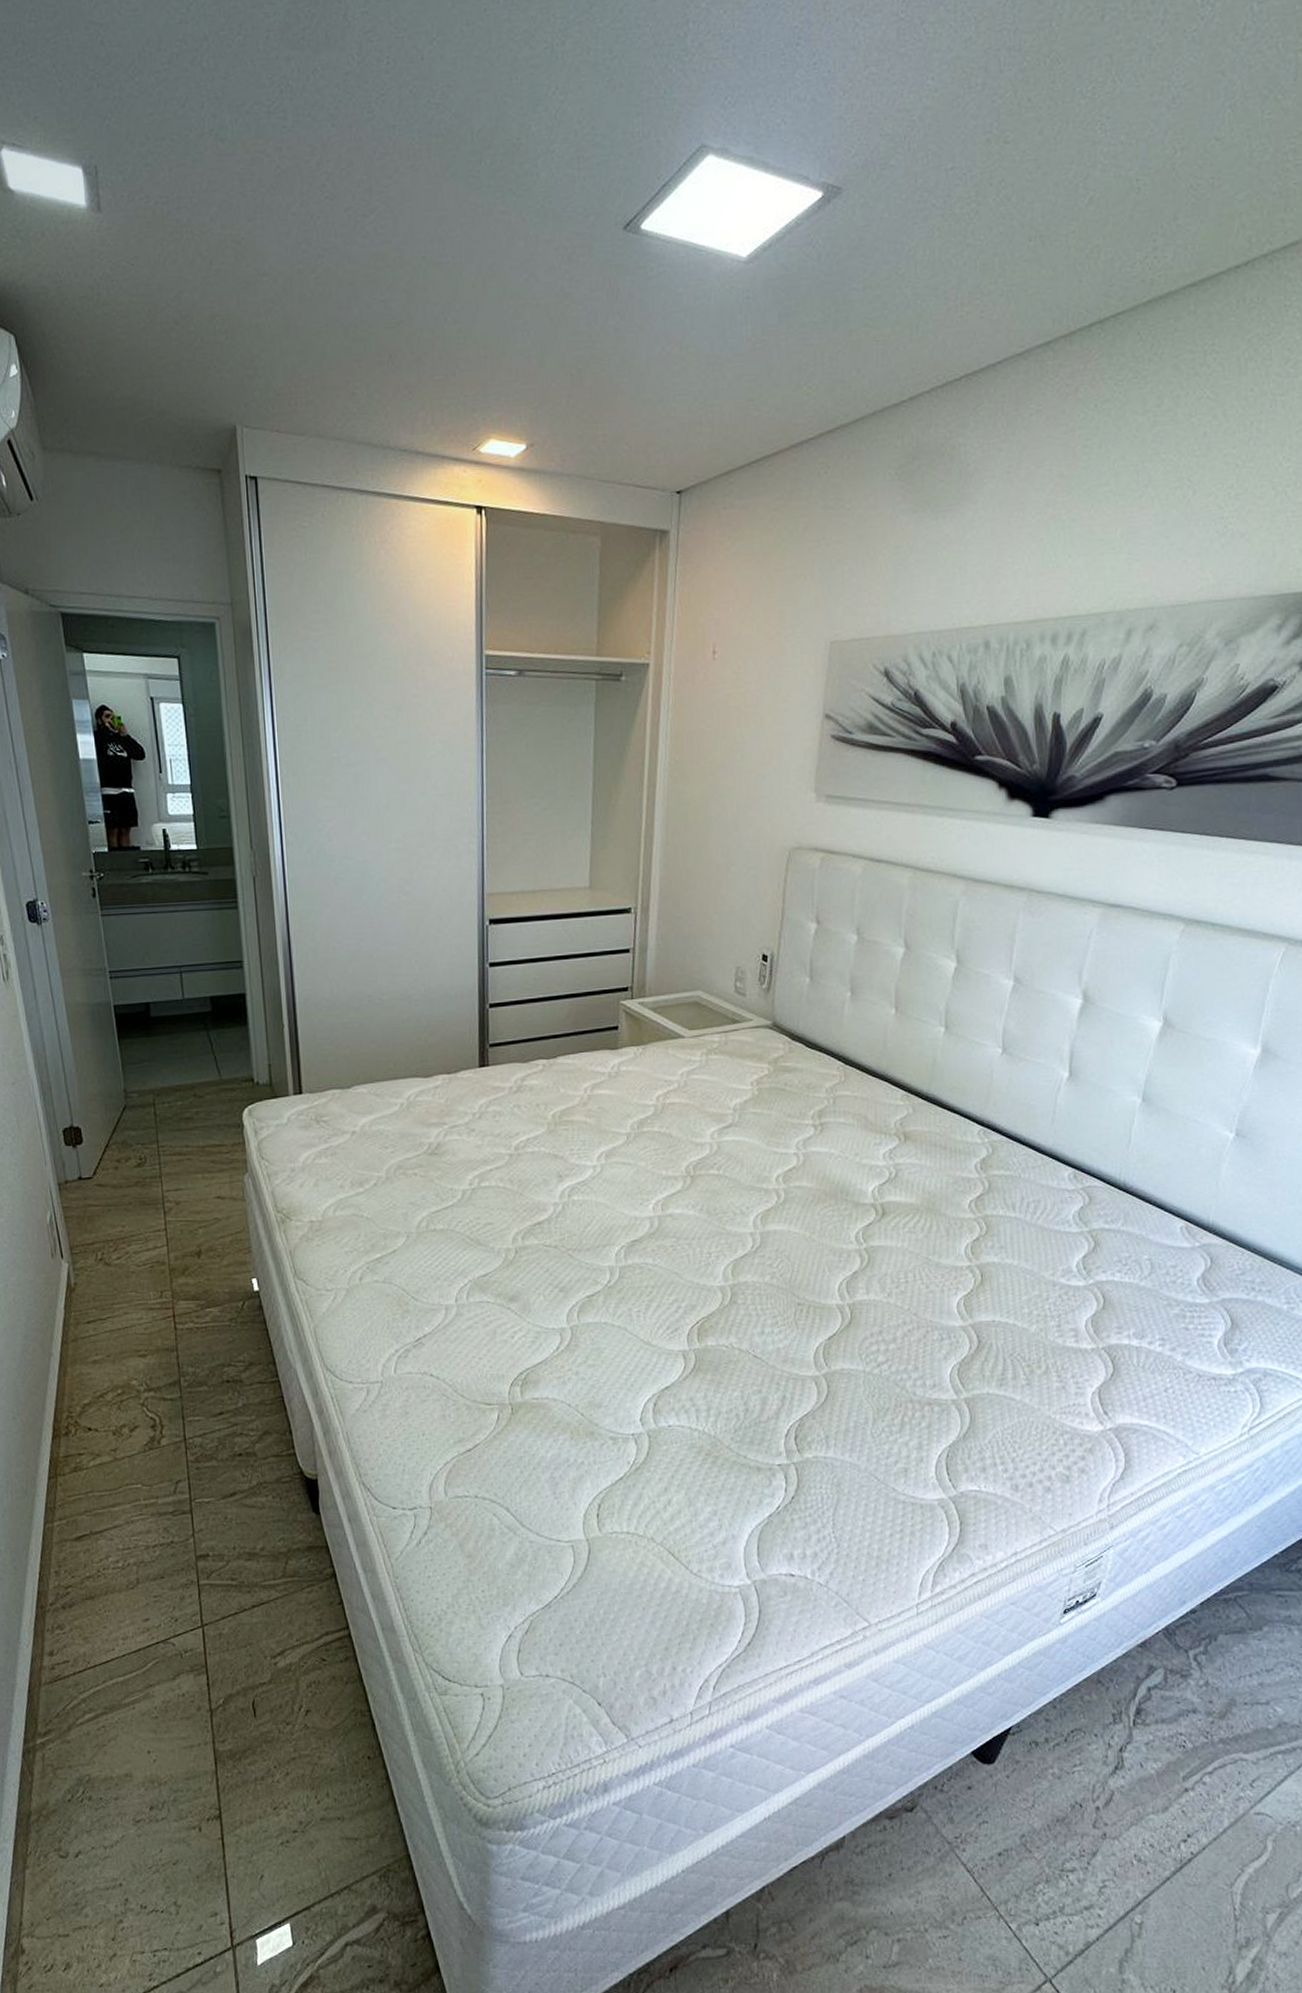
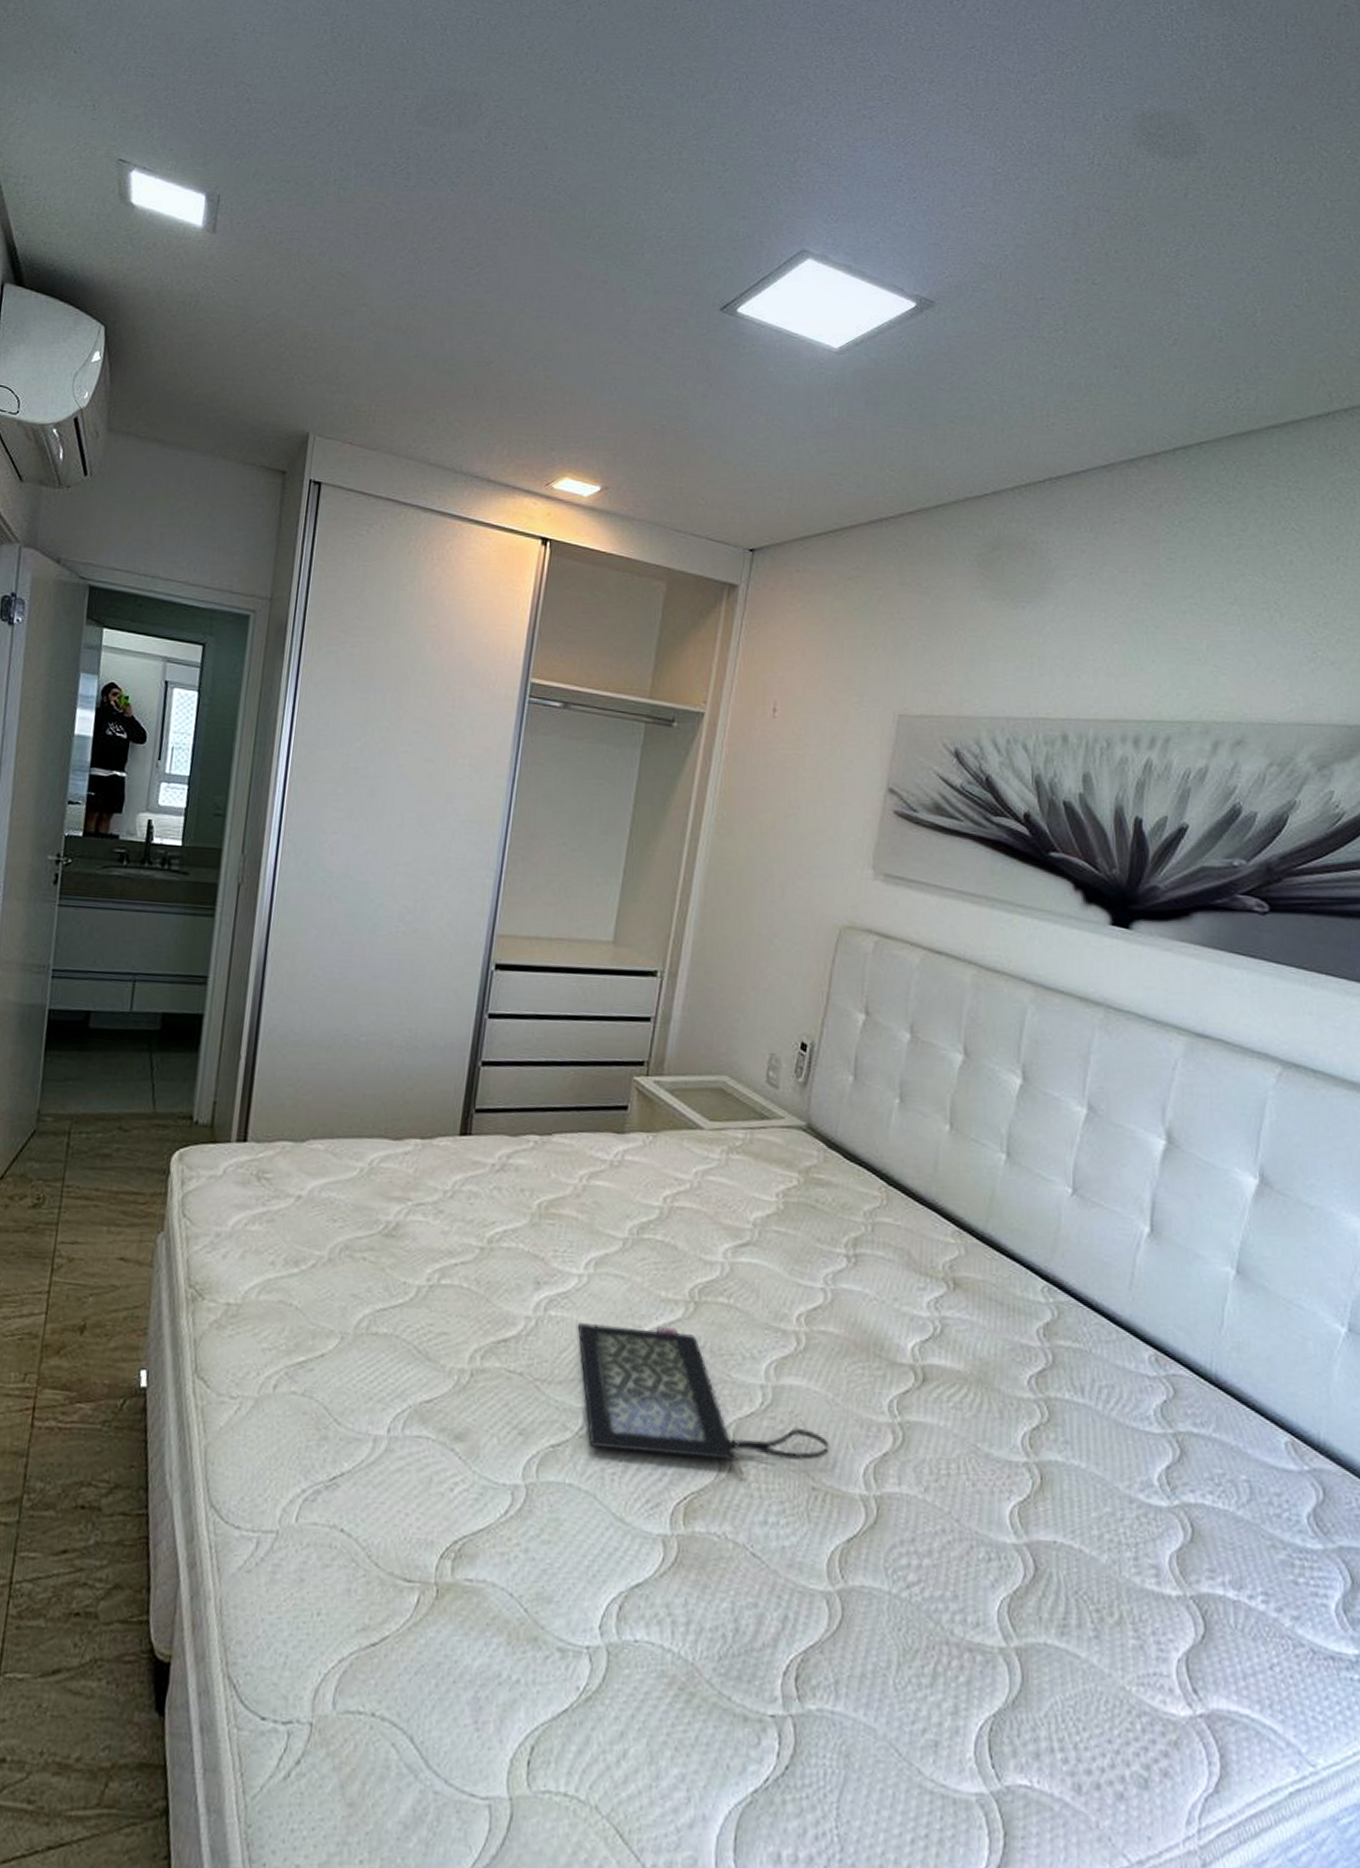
clutch bag: none [598,1198,810,1305] -> present [578,1322,830,1480]

